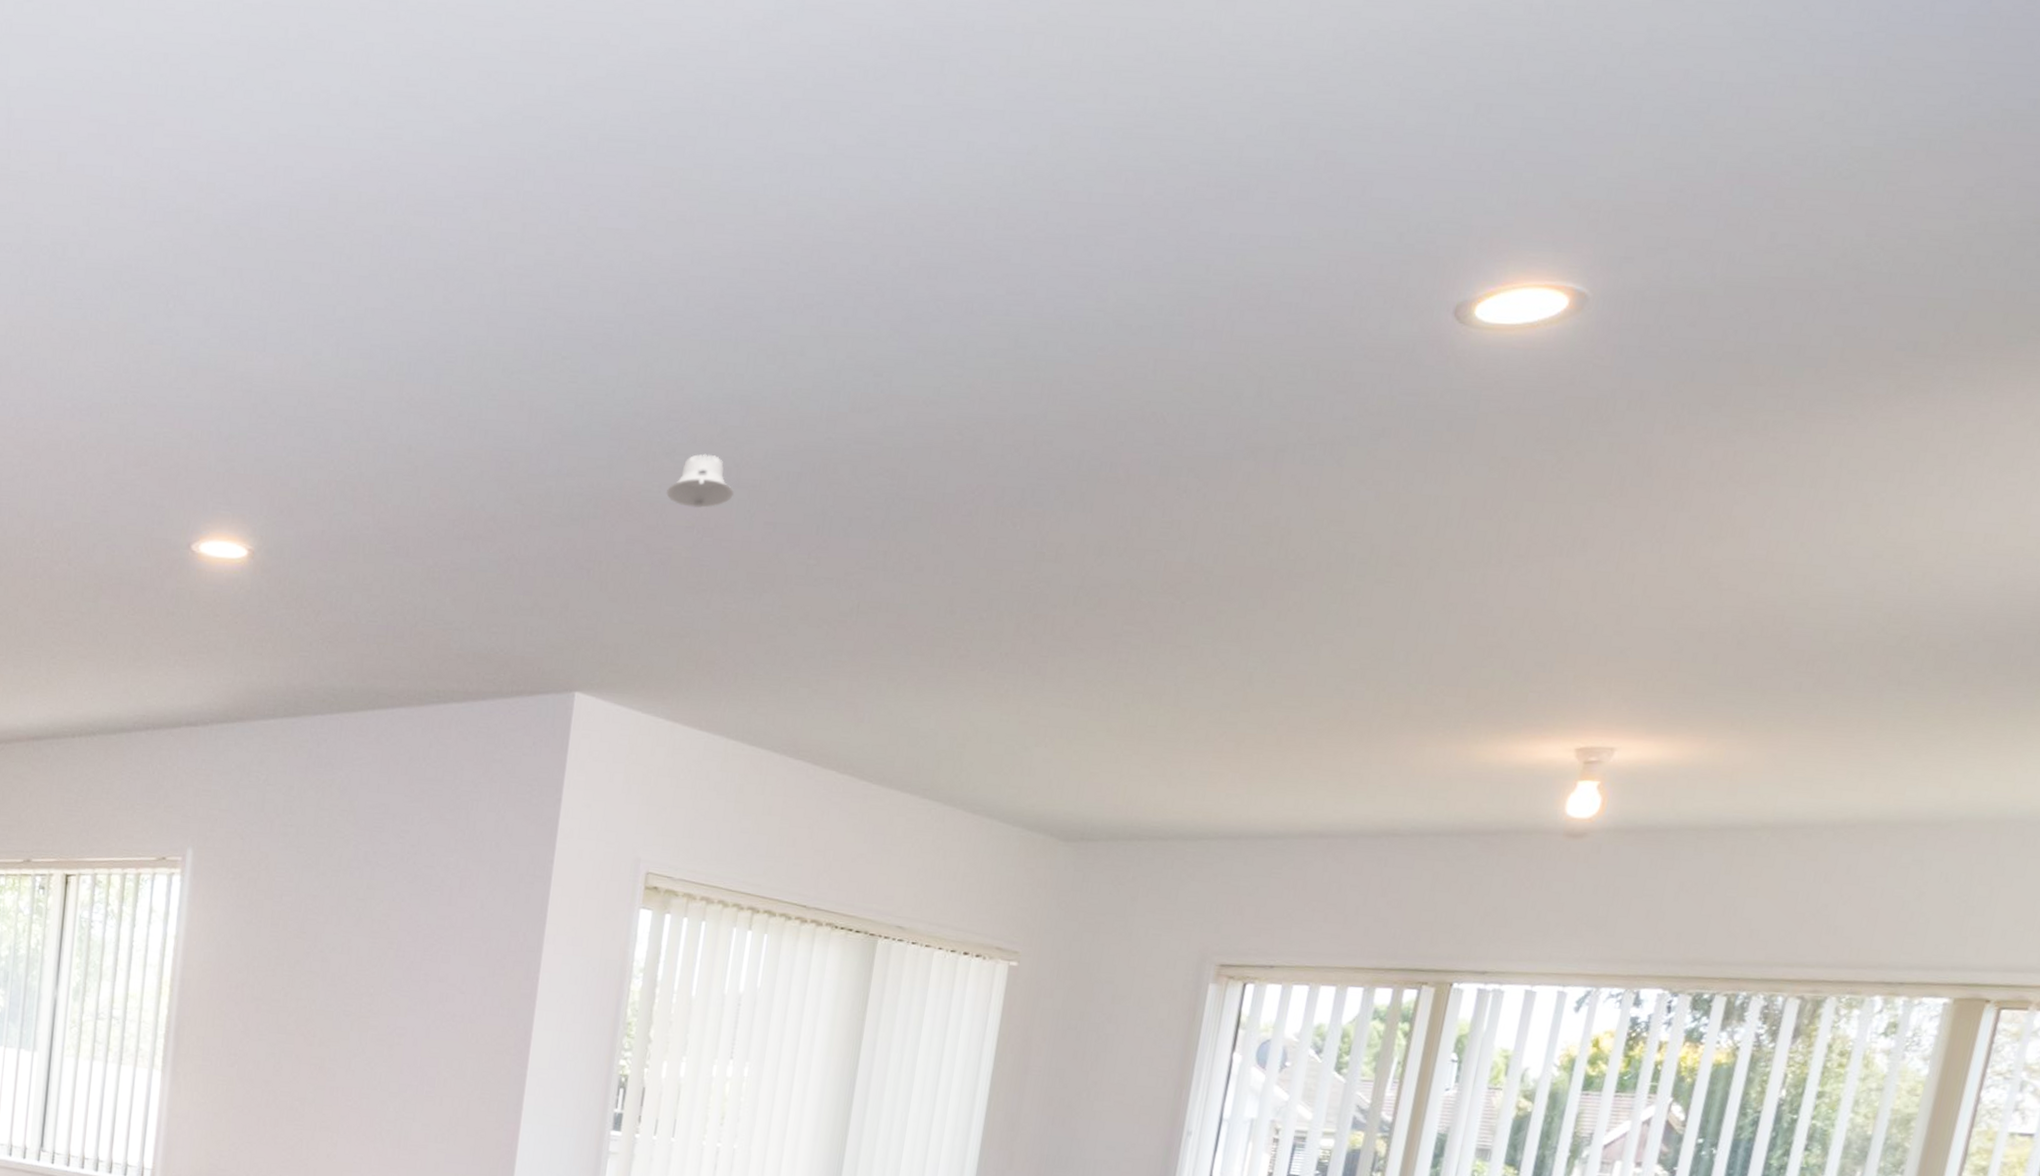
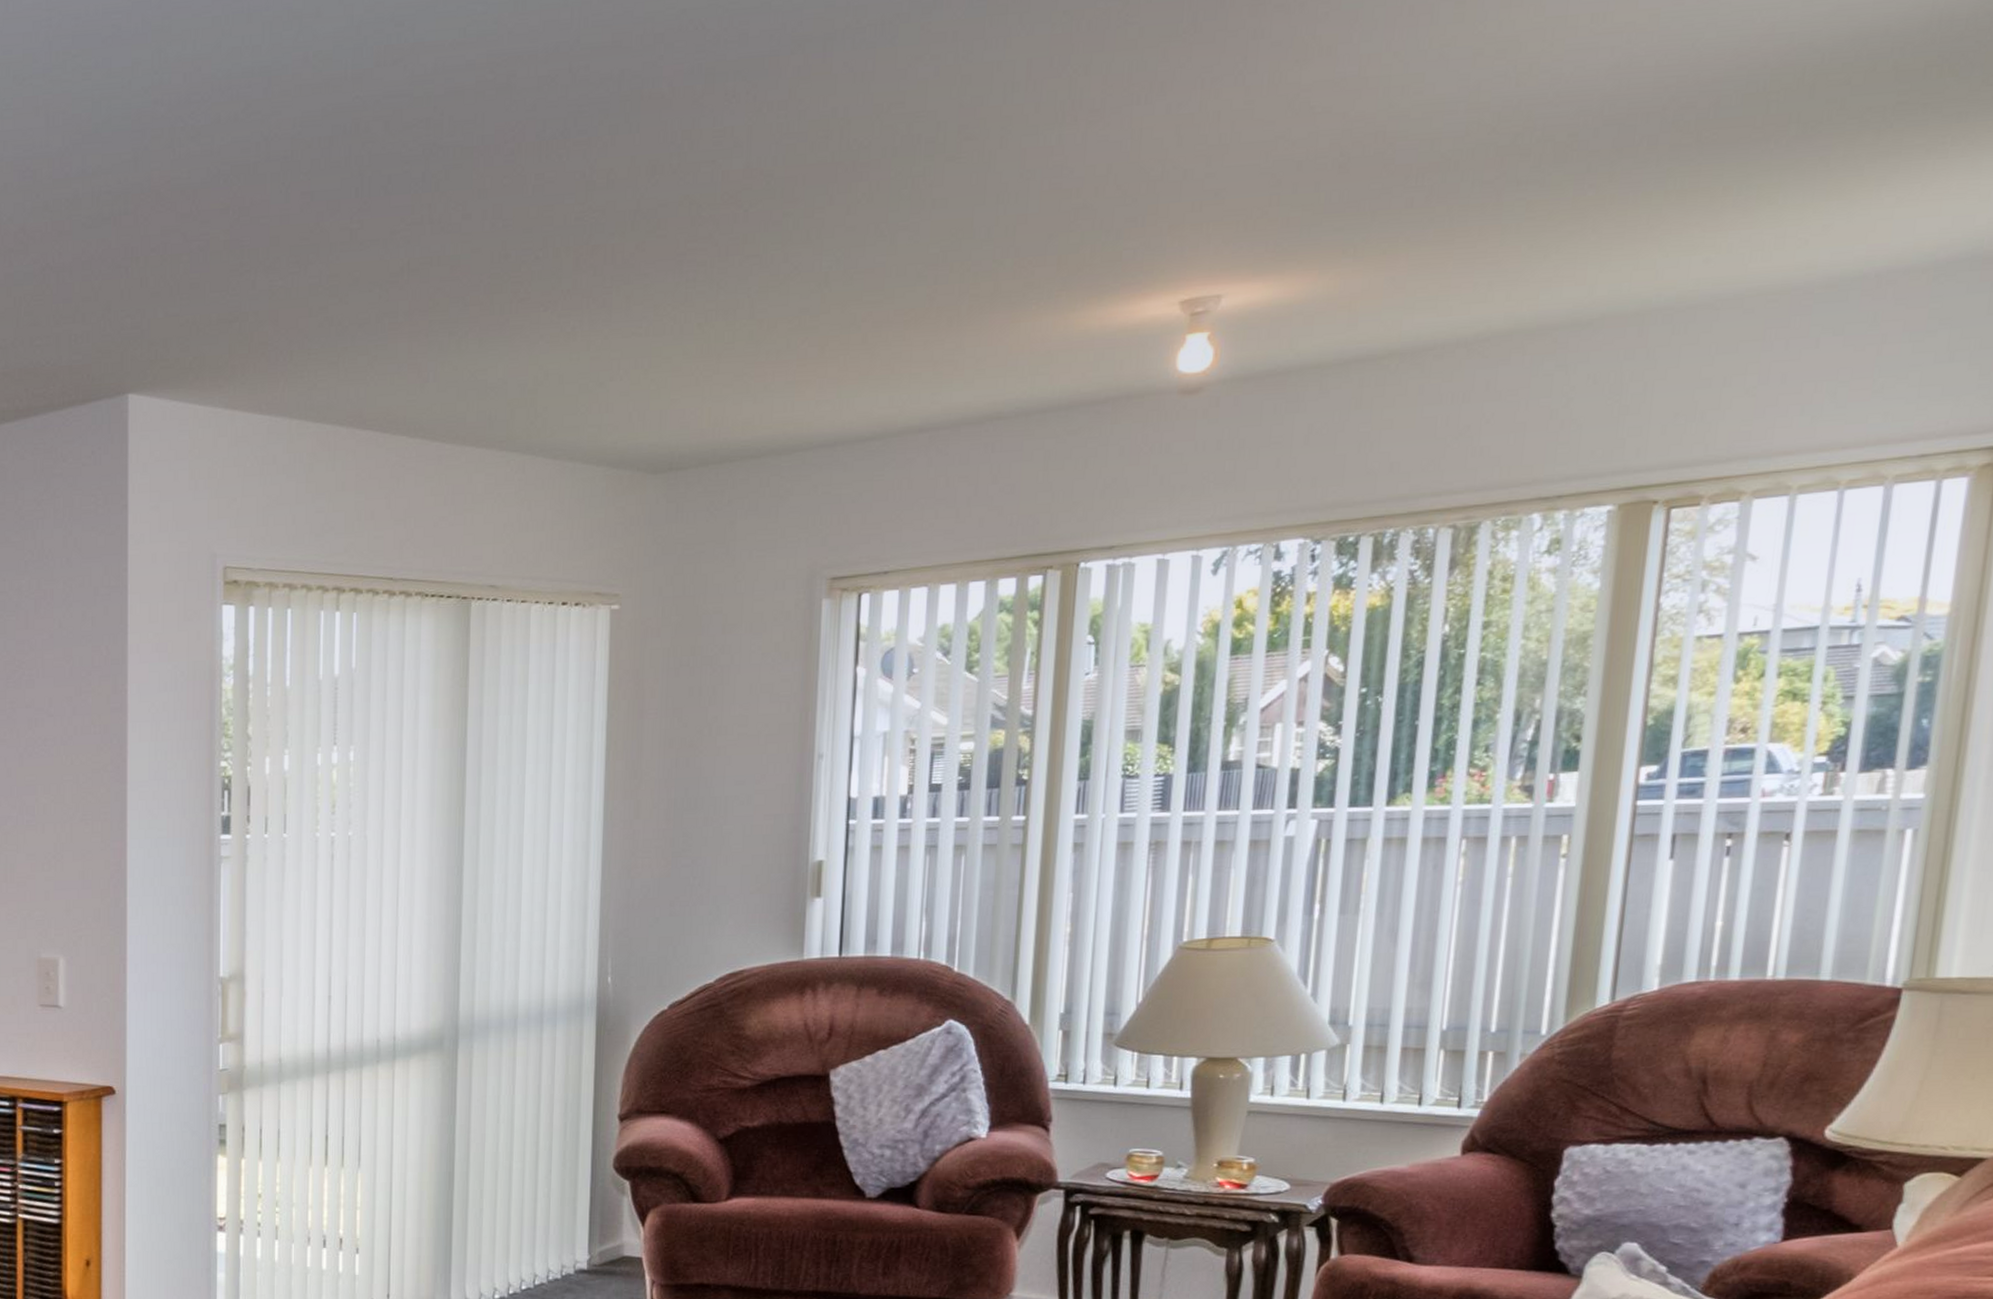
recessed light: present [666,453,734,508] -> none [197,131,265,189]

